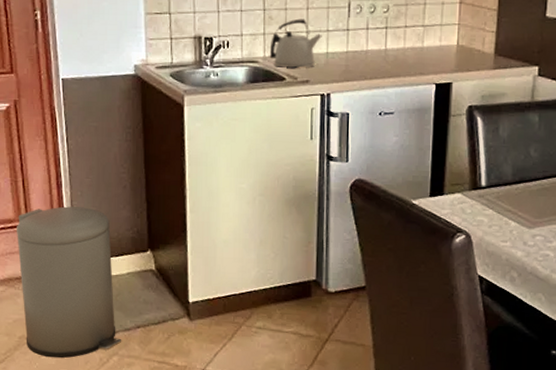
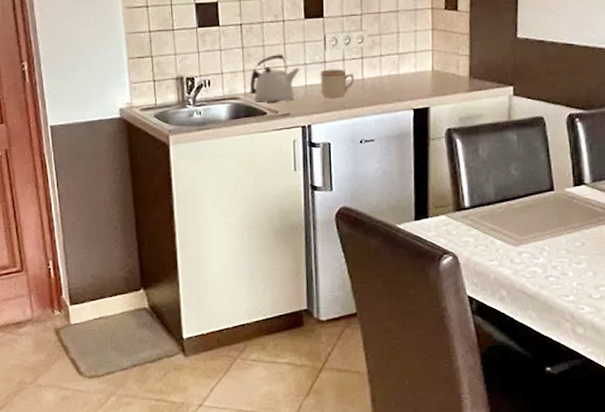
pedal bin: present [16,206,122,358] -> none [11,250,119,401]
mug: none [342,37,377,68] -> present [320,69,354,98]

